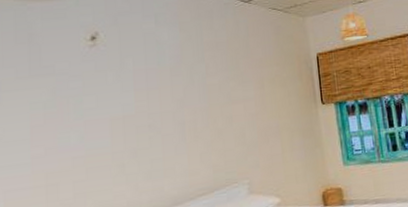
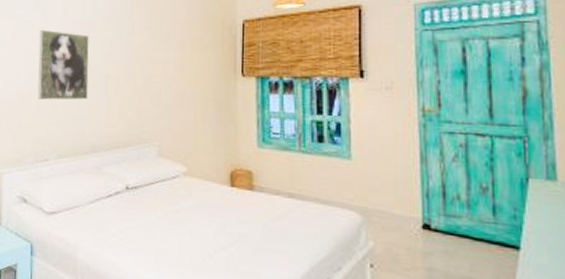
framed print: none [92,82,162,161] -> present [37,29,89,100]

